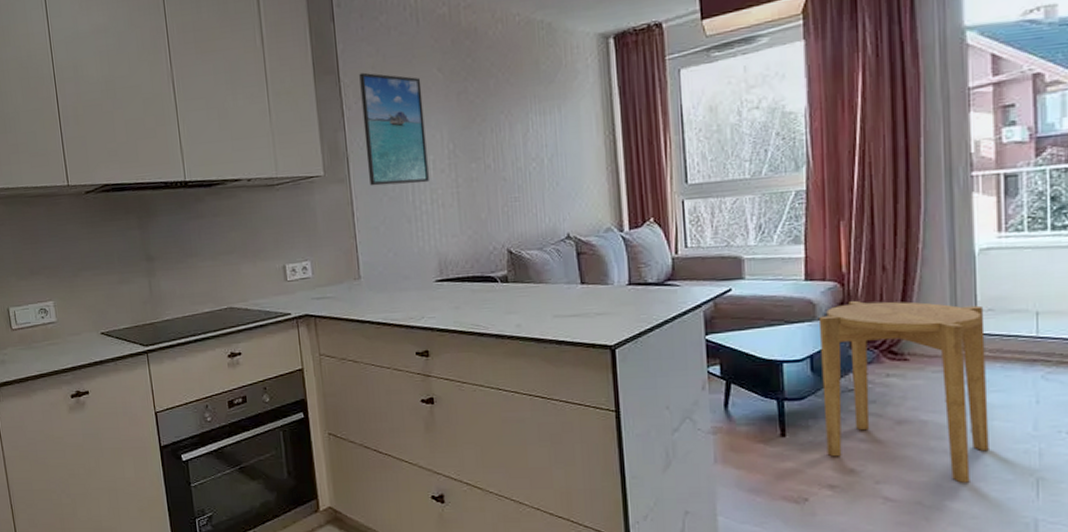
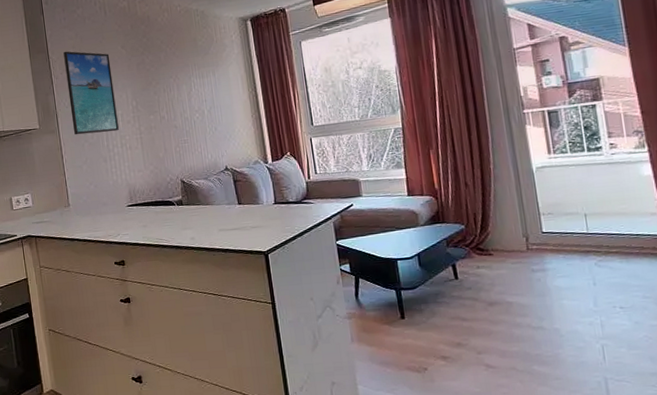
side table: present [818,300,989,483] -> none [420,209,562,351]

